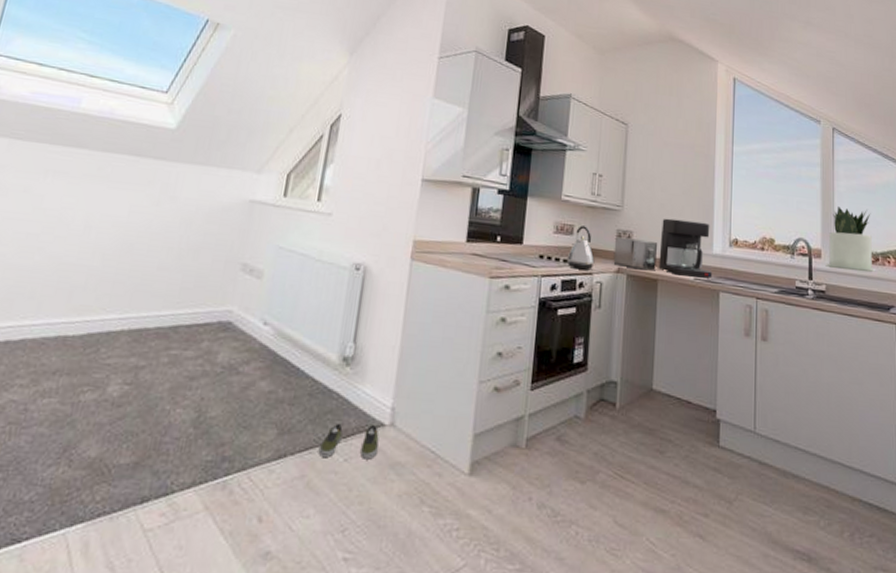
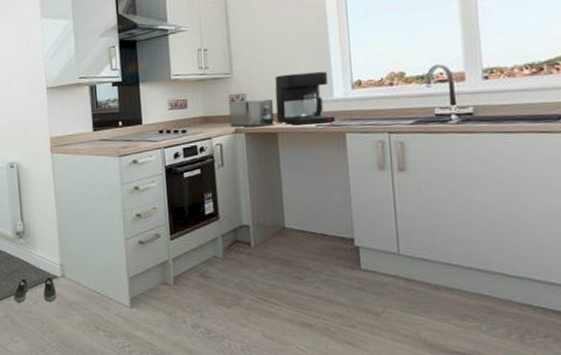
kettle: present [566,225,595,271] -> none [184,98,212,137]
planter: present [825,206,877,273] -> none [471,18,541,89]

